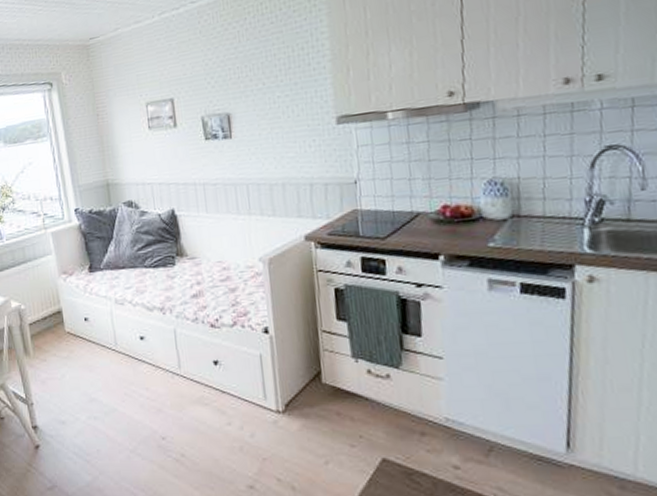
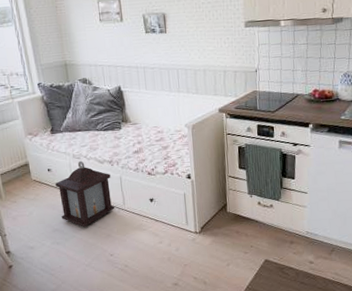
lantern: none [93,307,167,398] -> present [55,160,114,227]

